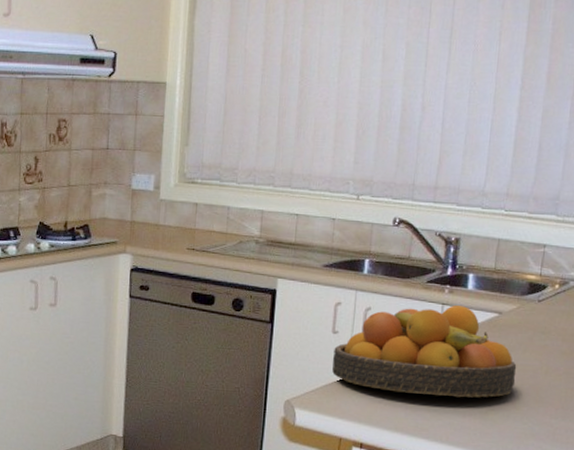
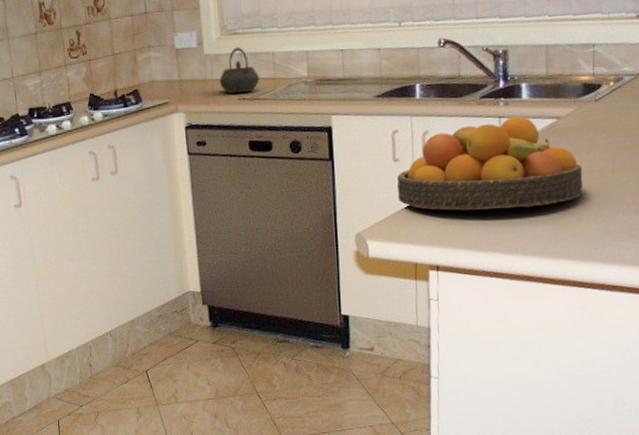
kettle: none [170,196,212,243] -> present [219,47,260,93]

